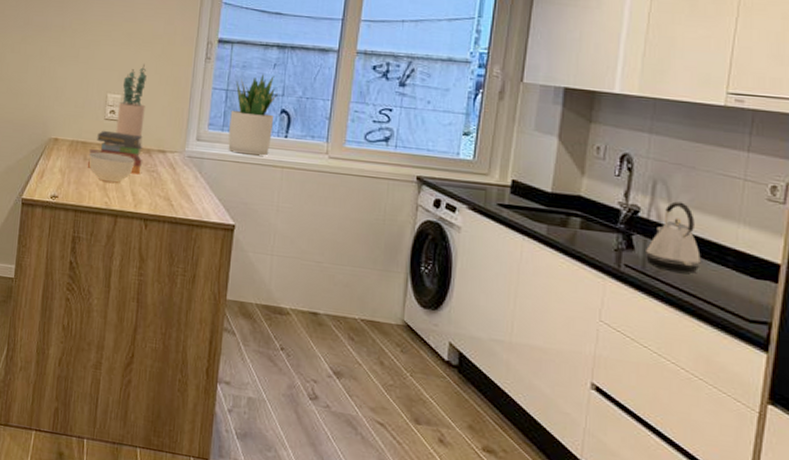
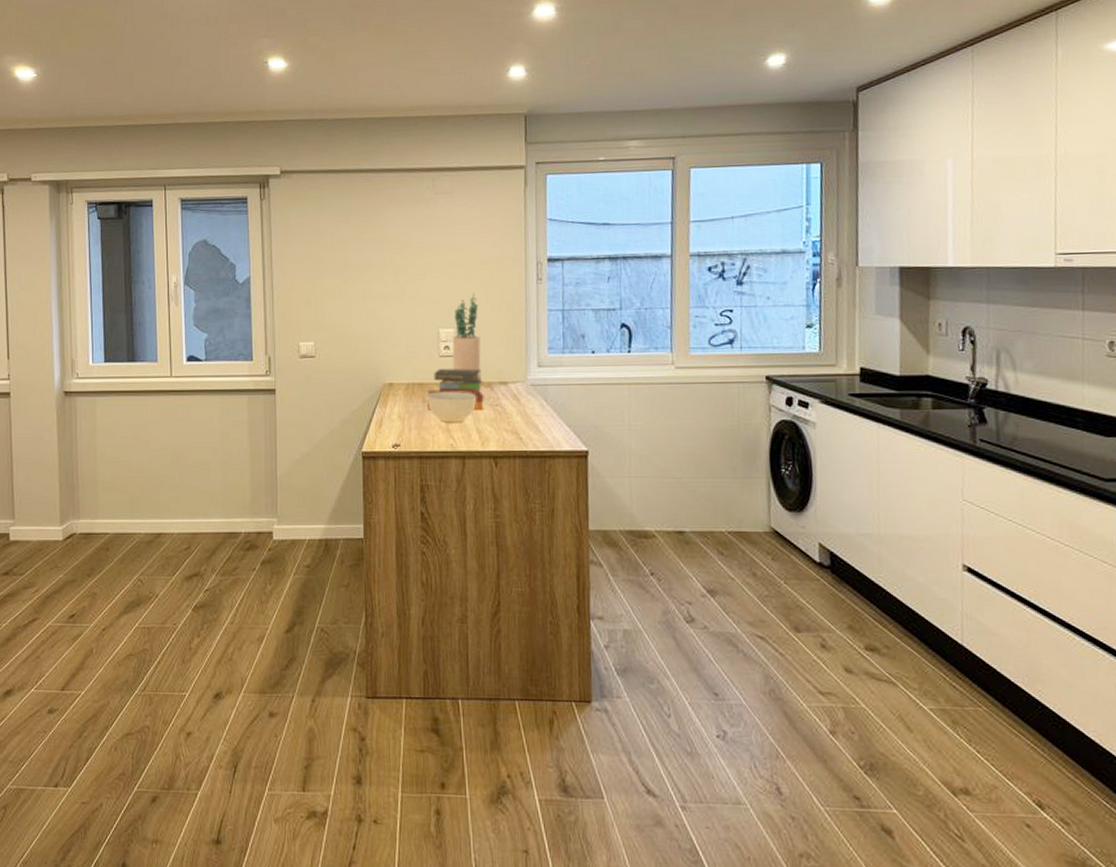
planter: present [228,74,277,156] -> none [569,289,615,375]
kettle: present [644,201,702,274] -> none [997,369,1054,440]

